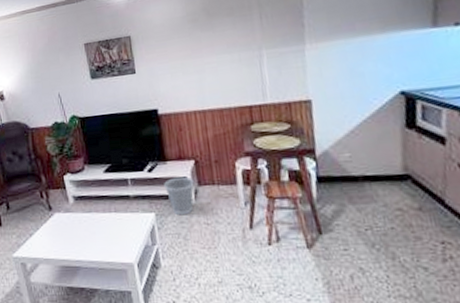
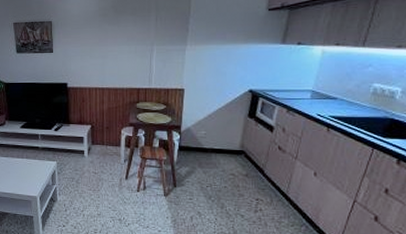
wastebasket: present [164,176,194,216] -> none [66,137,89,165]

